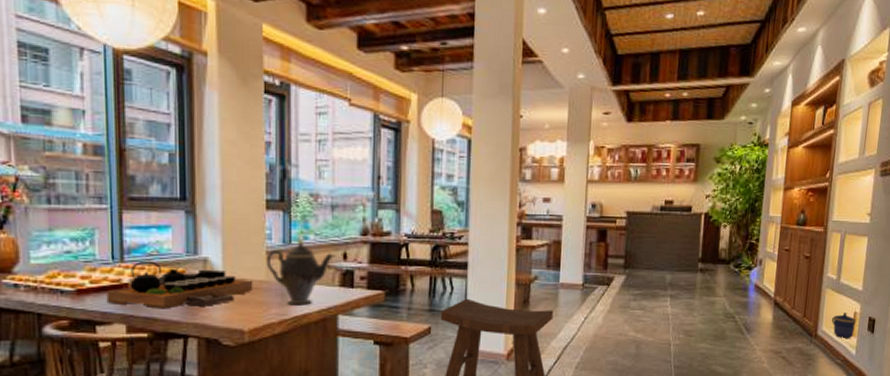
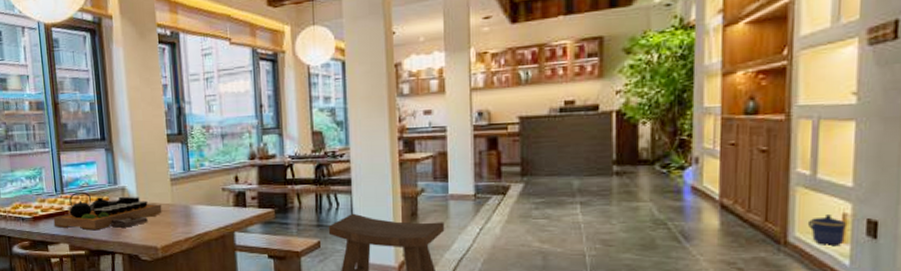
teapot: present [266,240,336,305] -> none [170,167,229,225]

